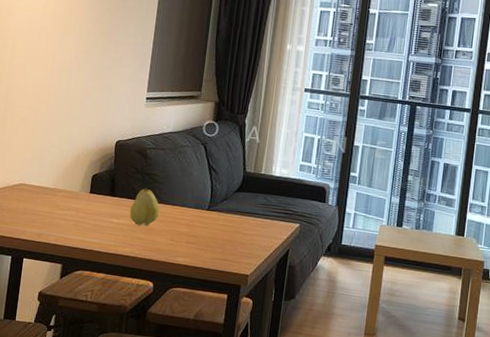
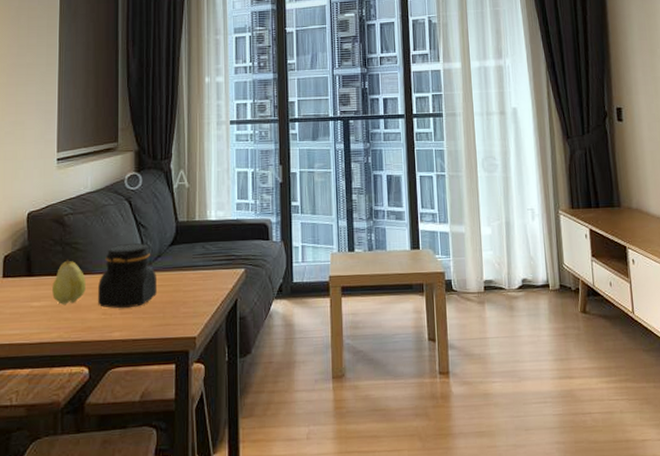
jar: none [168,182,221,240] -> present [98,242,156,309]

